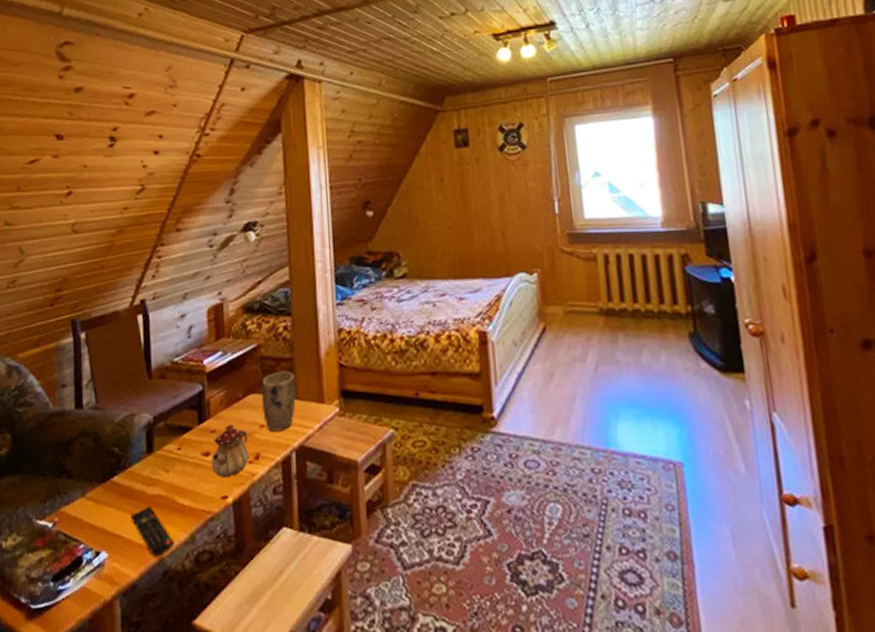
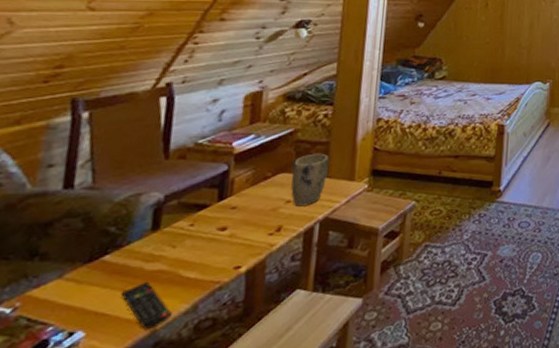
teapot: present [211,425,250,478] -> none [227,201,272,250]

